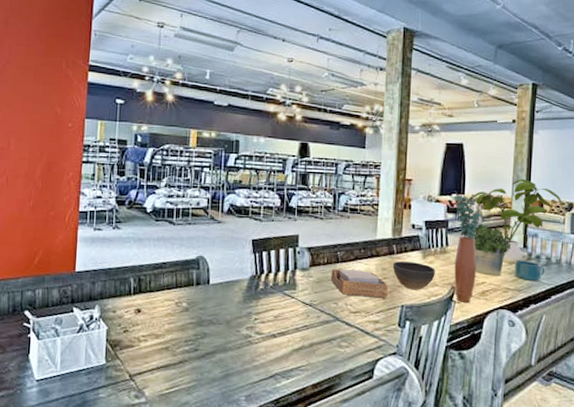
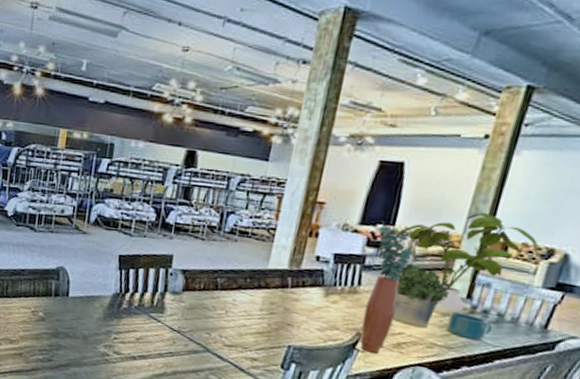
napkin holder: present [331,269,388,298] -> none [205,296,275,336]
bowl: present [392,261,435,290] -> none [283,296,339,332]

